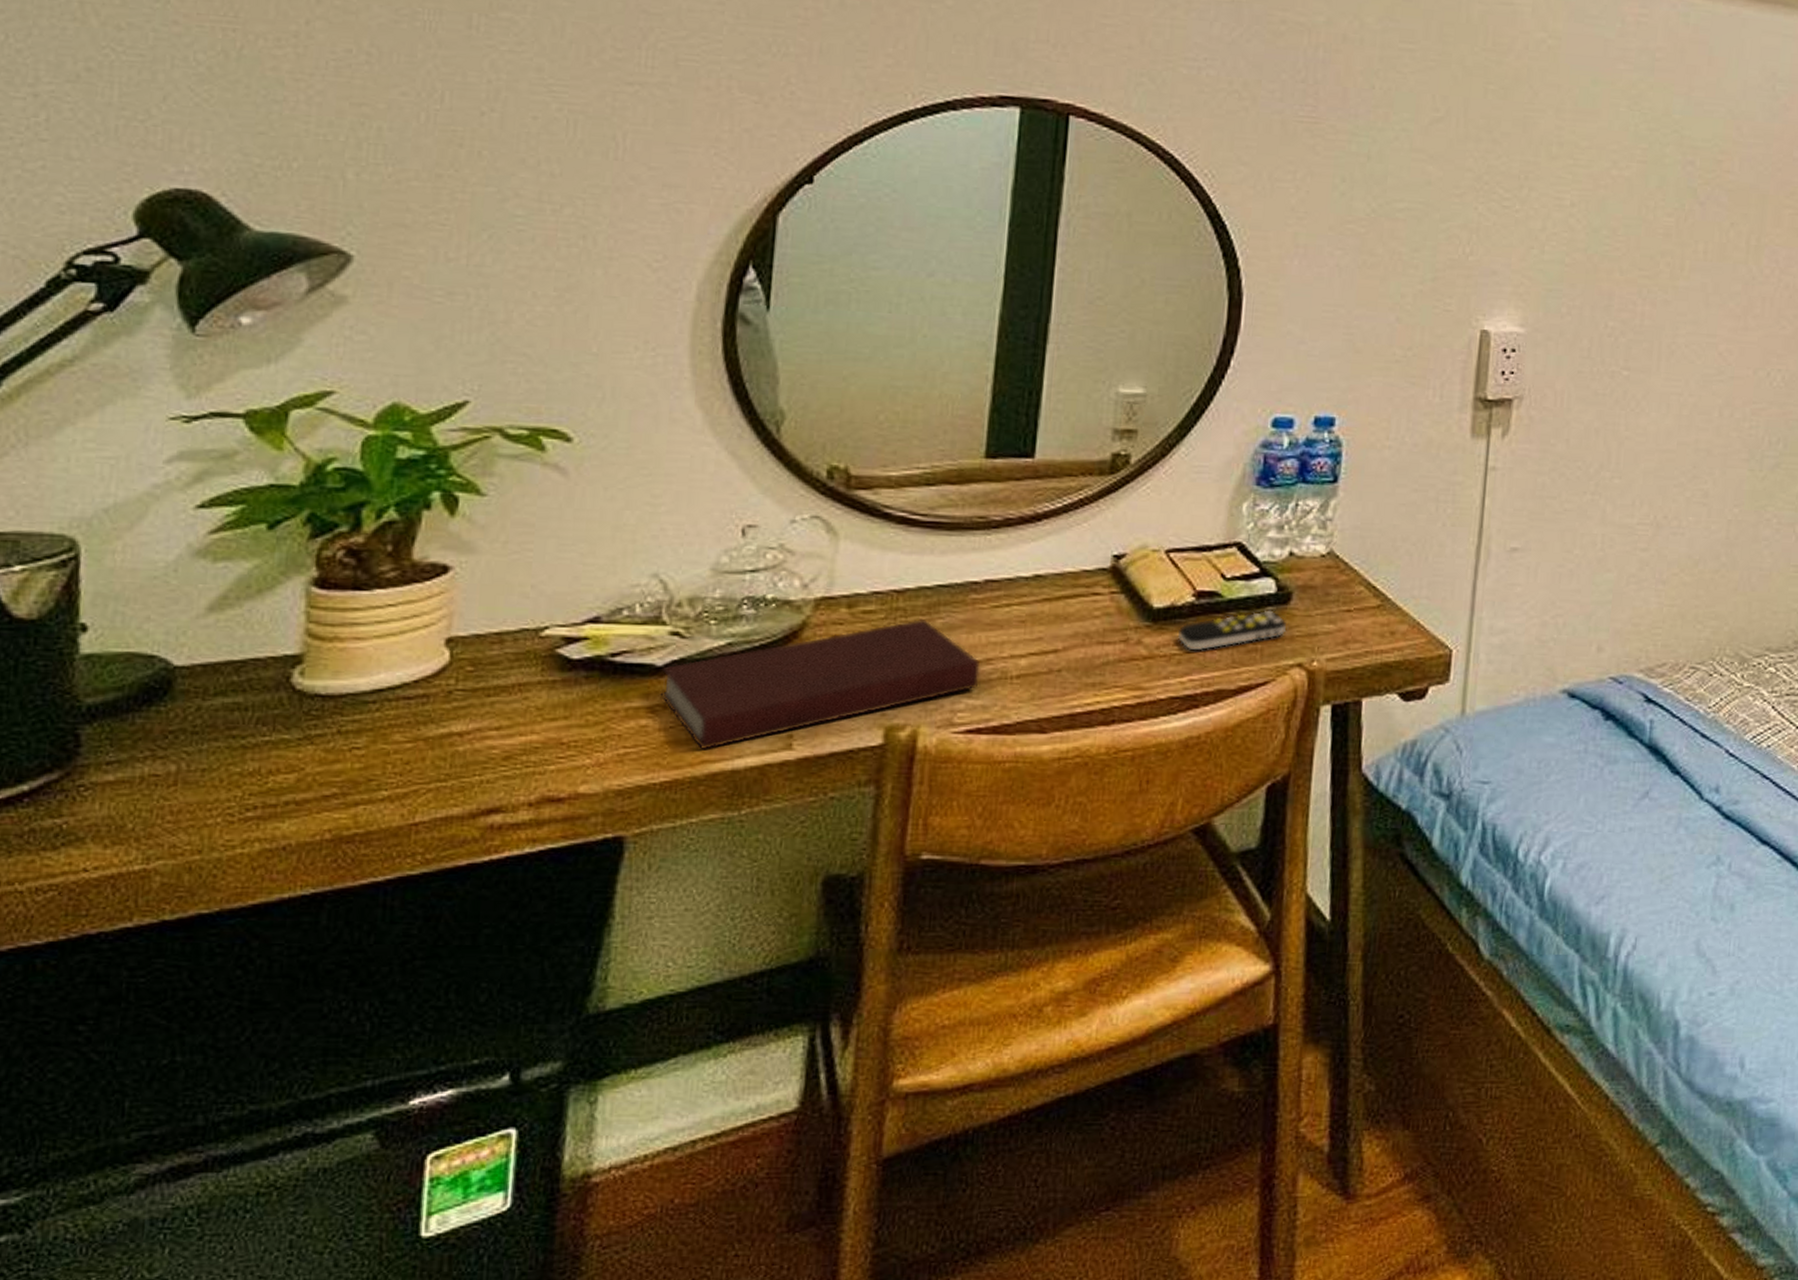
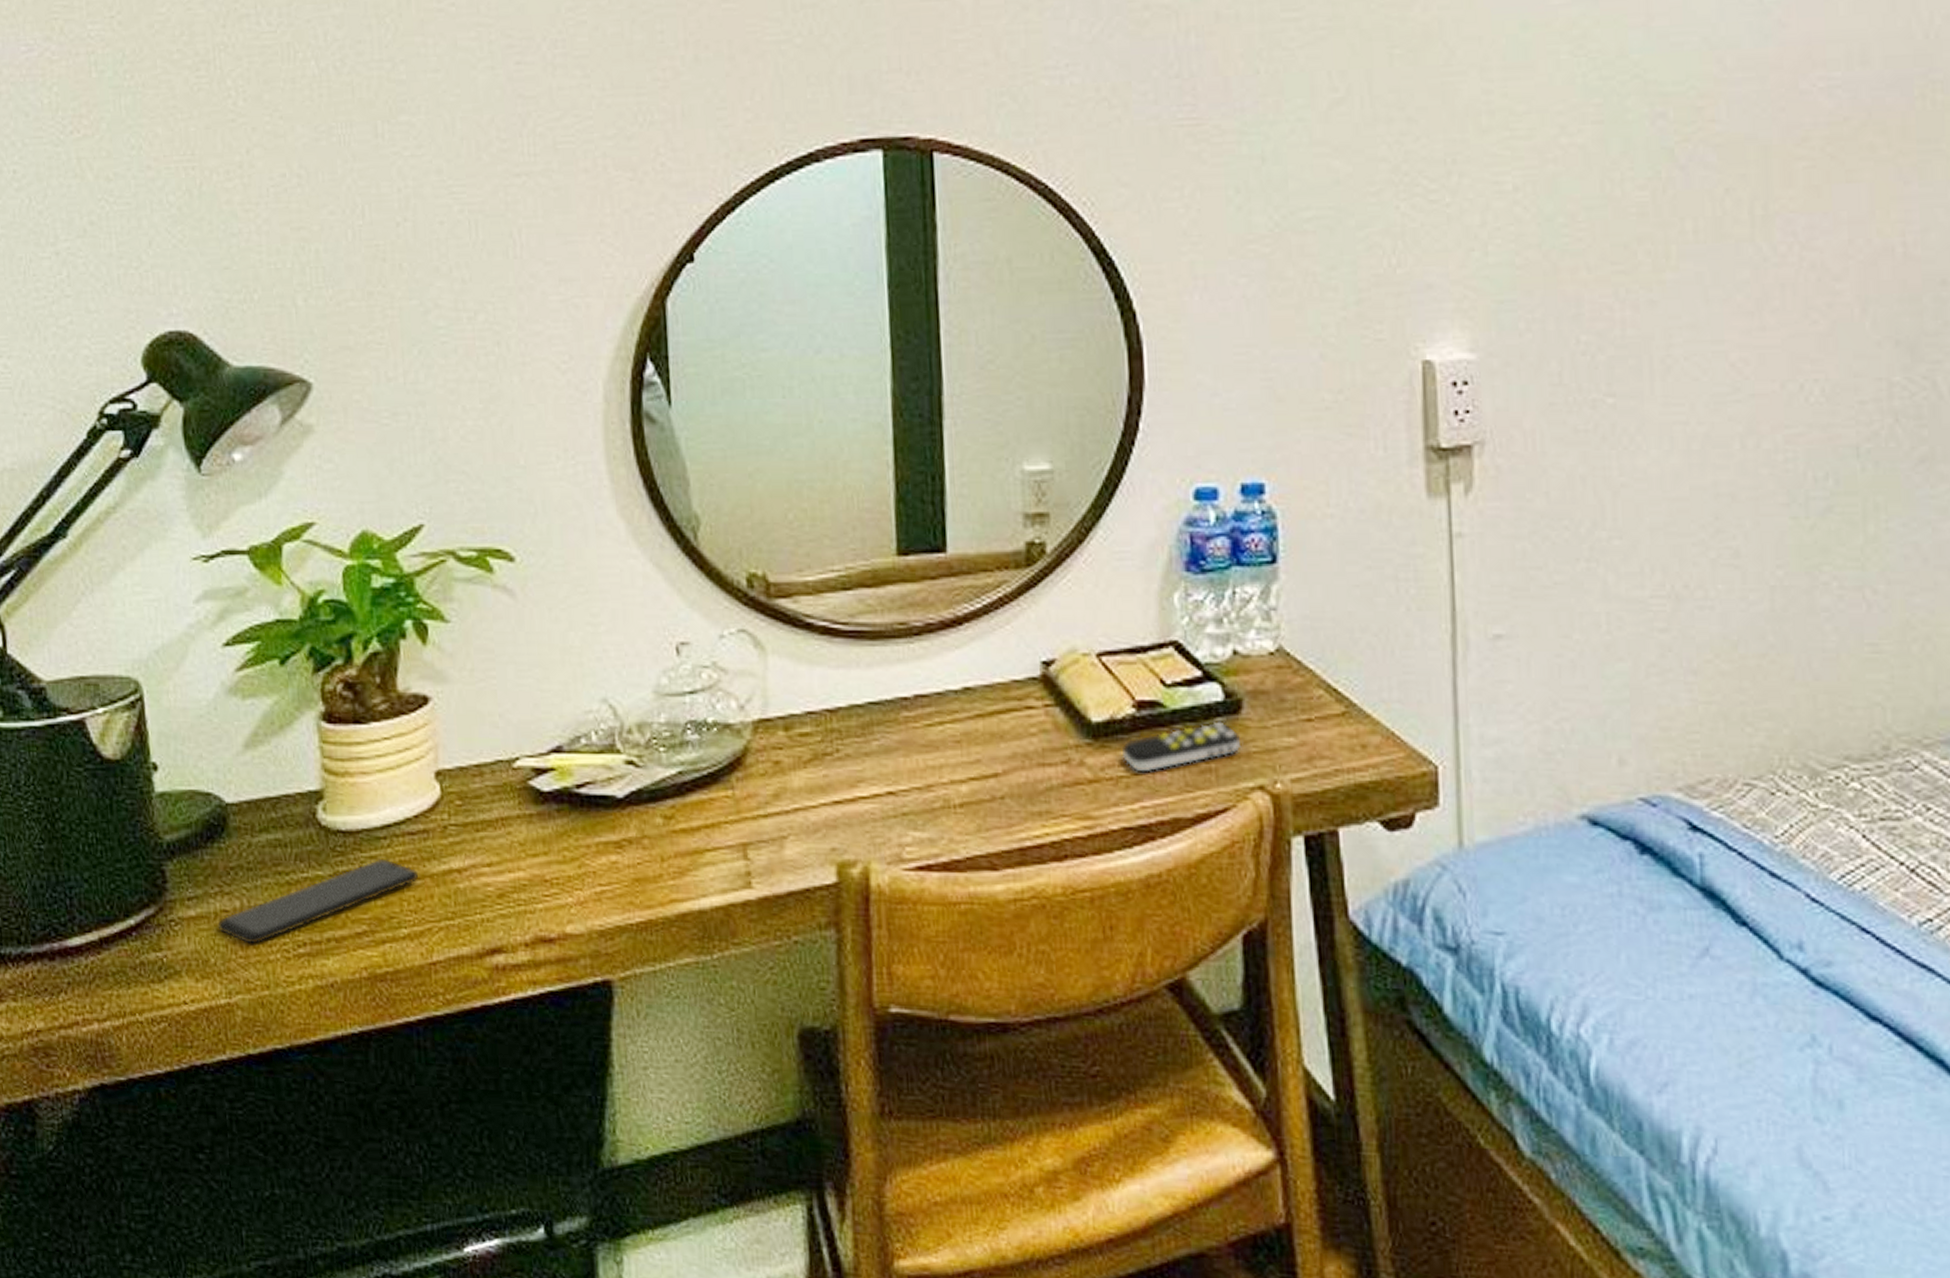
smartphone: none [142,722,411,809] -> present [217,858,419,944]
notebook: present [660,618,980,751] -> none [622,740,923,889]

